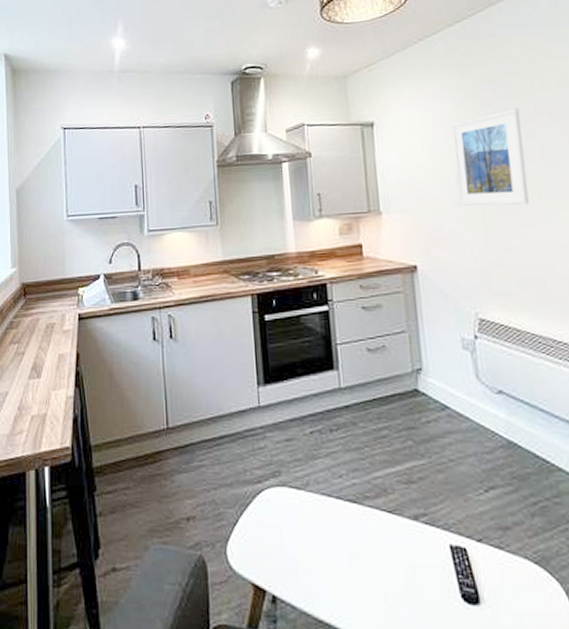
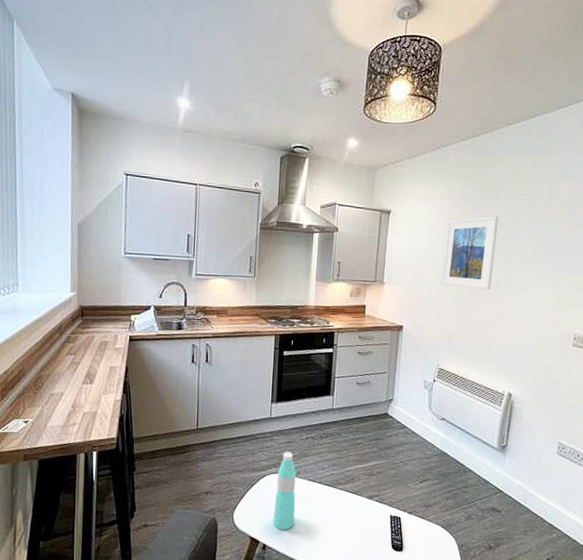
water bottle: none [278,454,312,572] -> present [273,452,297,530]

